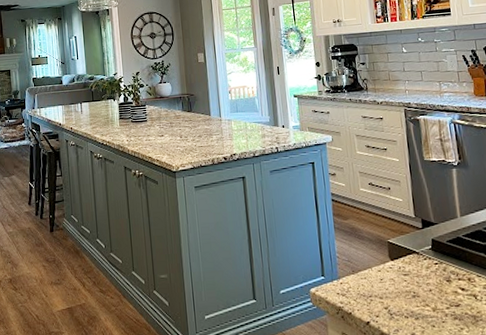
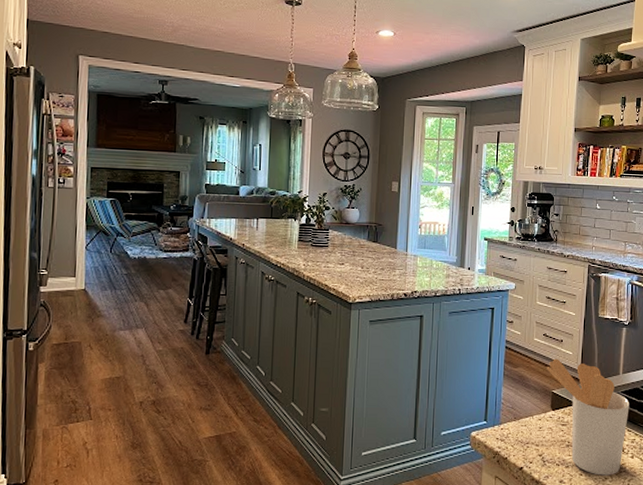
utensil holder: none [378,207,476,326] -> present [547,358,630,476]

